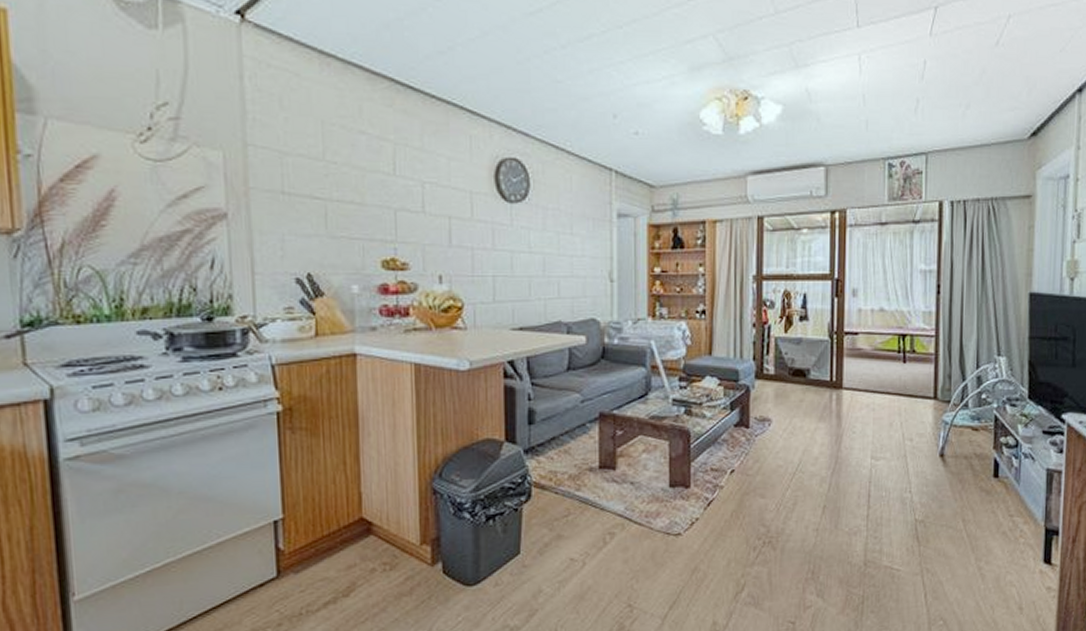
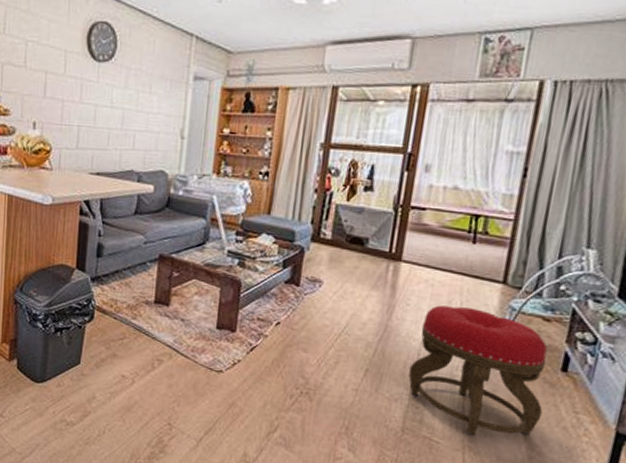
stool: none [863,427,984,557] -> present [408,305,548,436]

